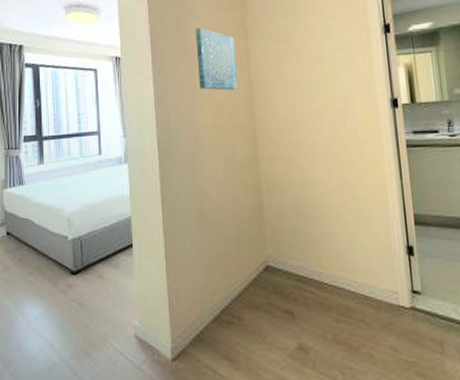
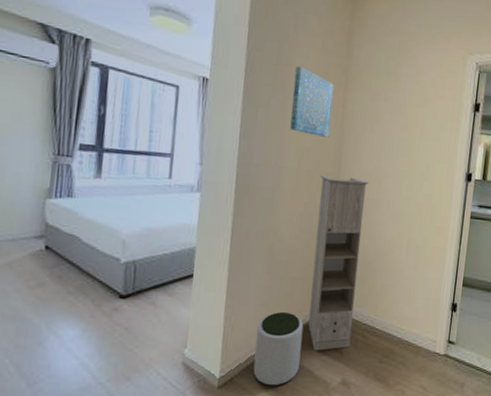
plant pot: none [200,273,250,356] -> present [253,311,304,386]
storage cabinet: none [237,124,300,314] -> present [308,175,369,351]

